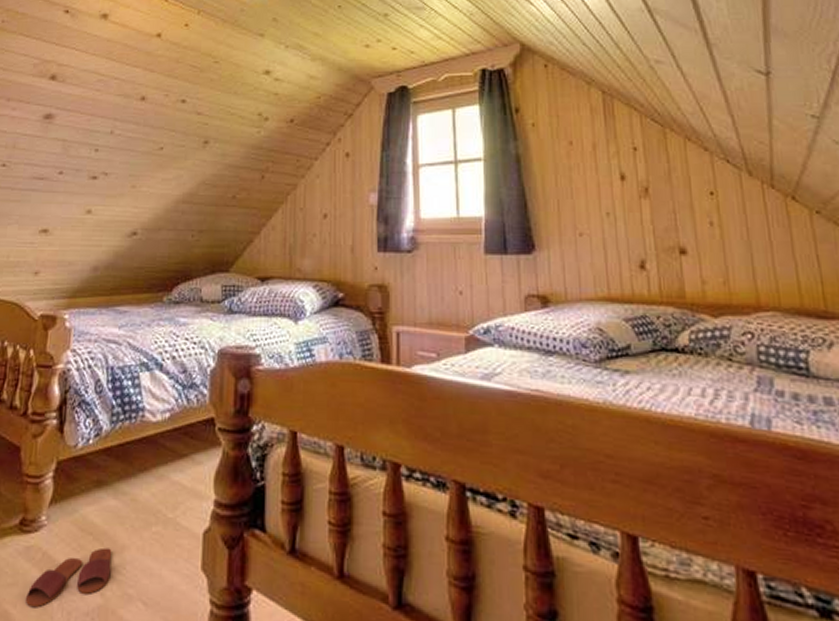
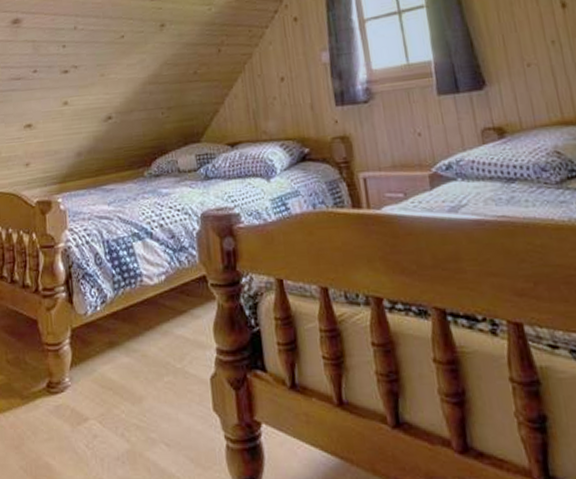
slippers: present [26,547,112,608] -> none [62,400,134,458]

